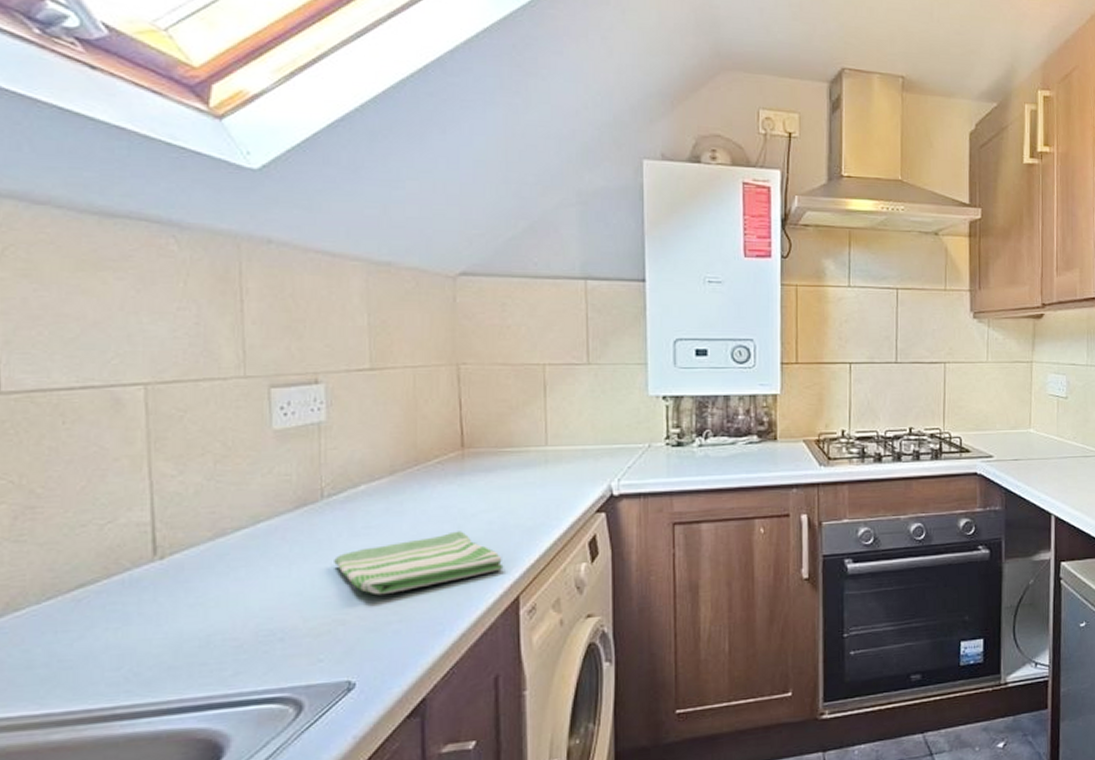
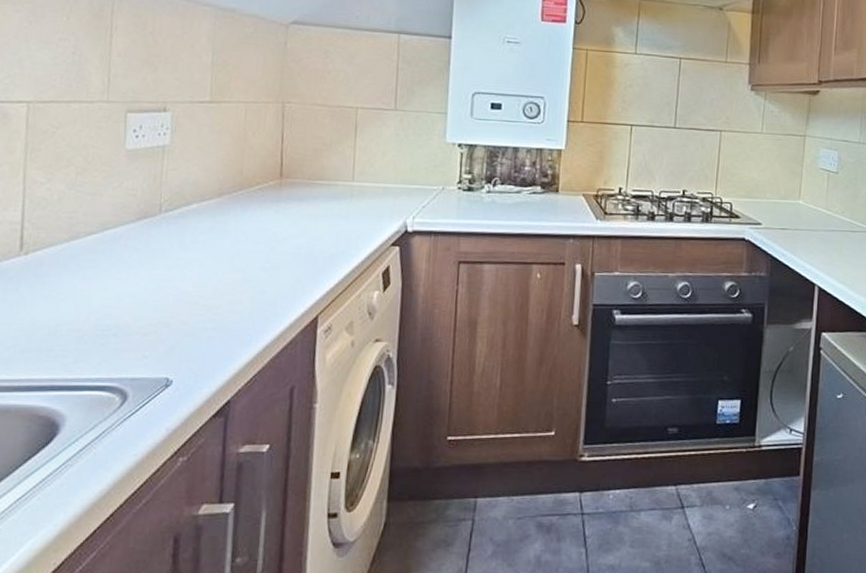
dish towel: present [334,531,504,595] -> none [165,252,307,304]

